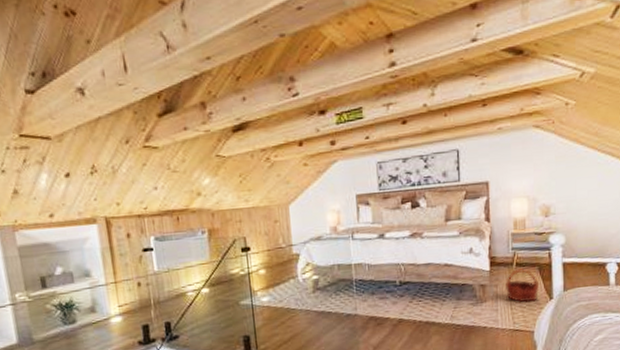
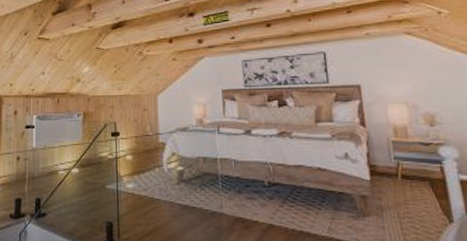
basket: present [506,268,540,303] -> none [391,182,434,223]

